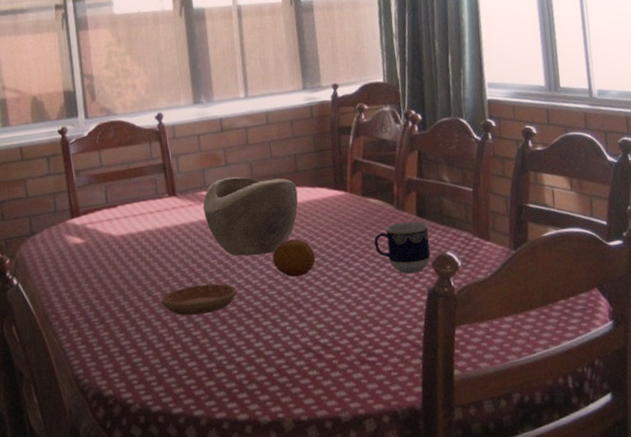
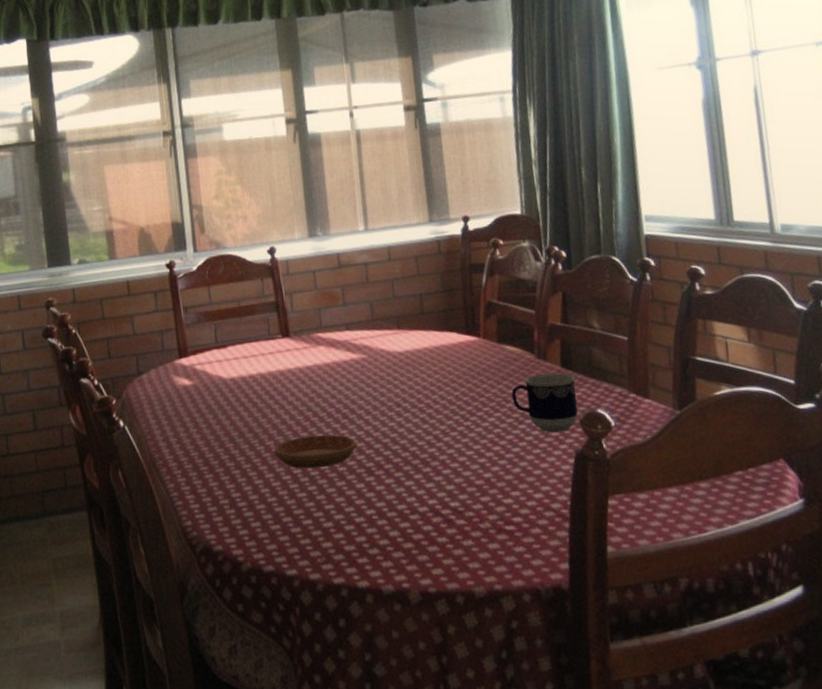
decorative bowl: present [202,176,298,256] -> none [318,317,425,406]
fruit: present [272,238,316,277] -> none [396,388,445,431]

